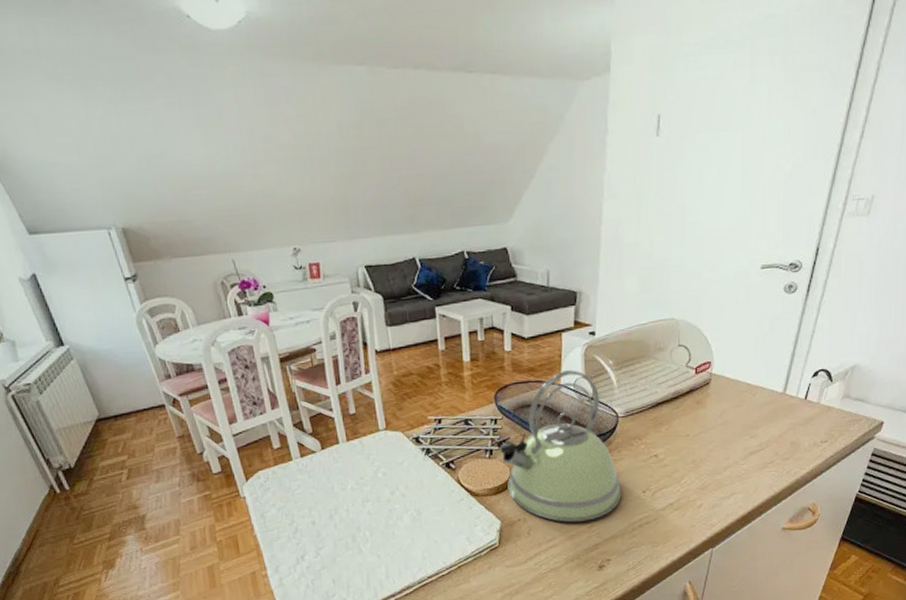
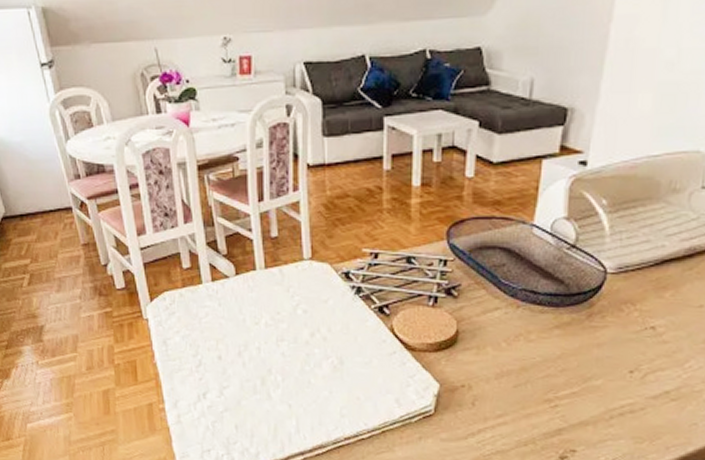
kettle: present [500,370,621,522] -> none [447,208,600,399]

